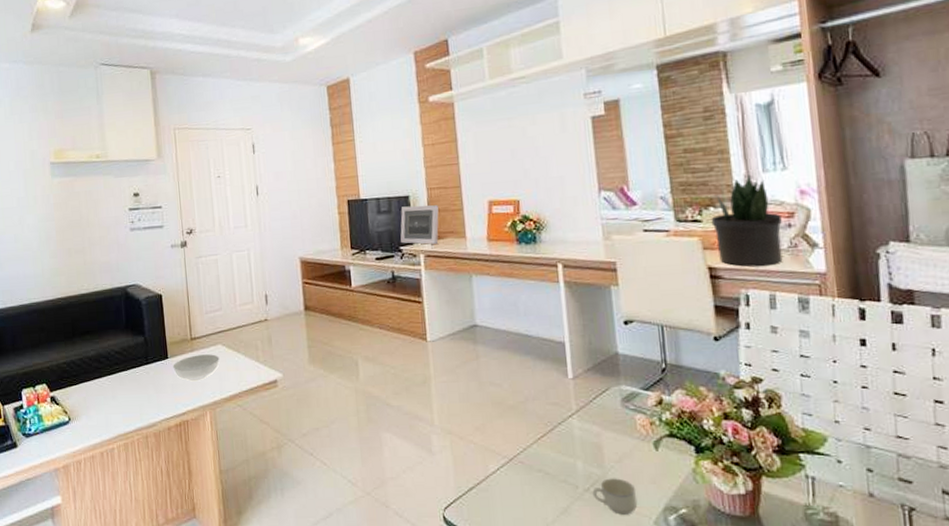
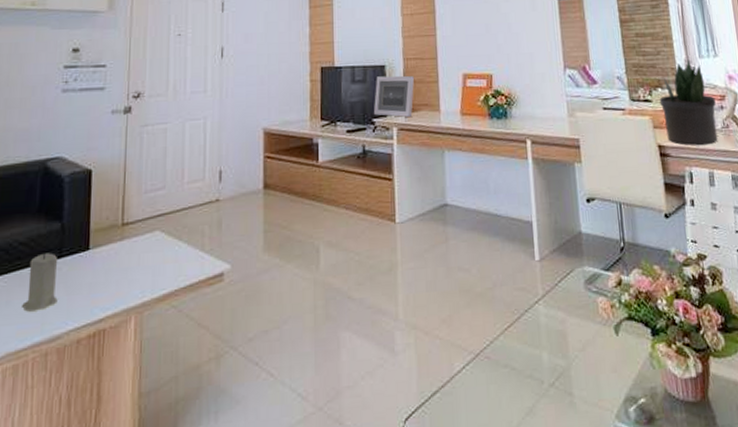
candle: none [123,360,150,405] -> present [20,253,58,312]
bowl: present [173,354,220,382] -> none [94,243,155,278]
cup: present [592,478,638,515] -> none [557,369,600,410]

